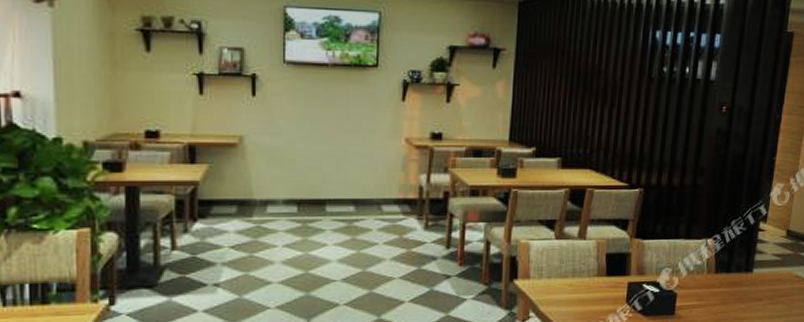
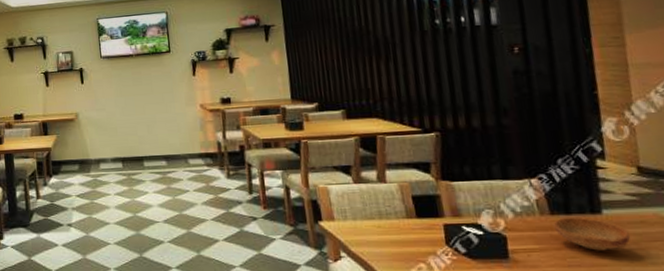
bowl: none [714,275,767,306] -> present [552,217,630,251]

